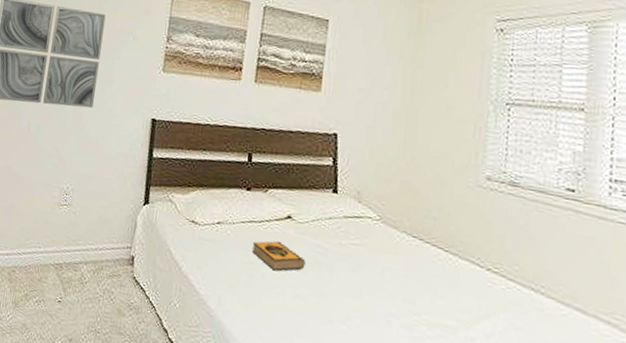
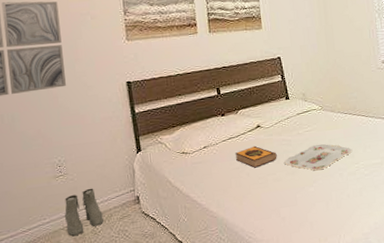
boots: none [56,228,94,278] -> present [64,188,104,237]
serving tray: none [313,266,415,306] -> present [284,144,353,171]

